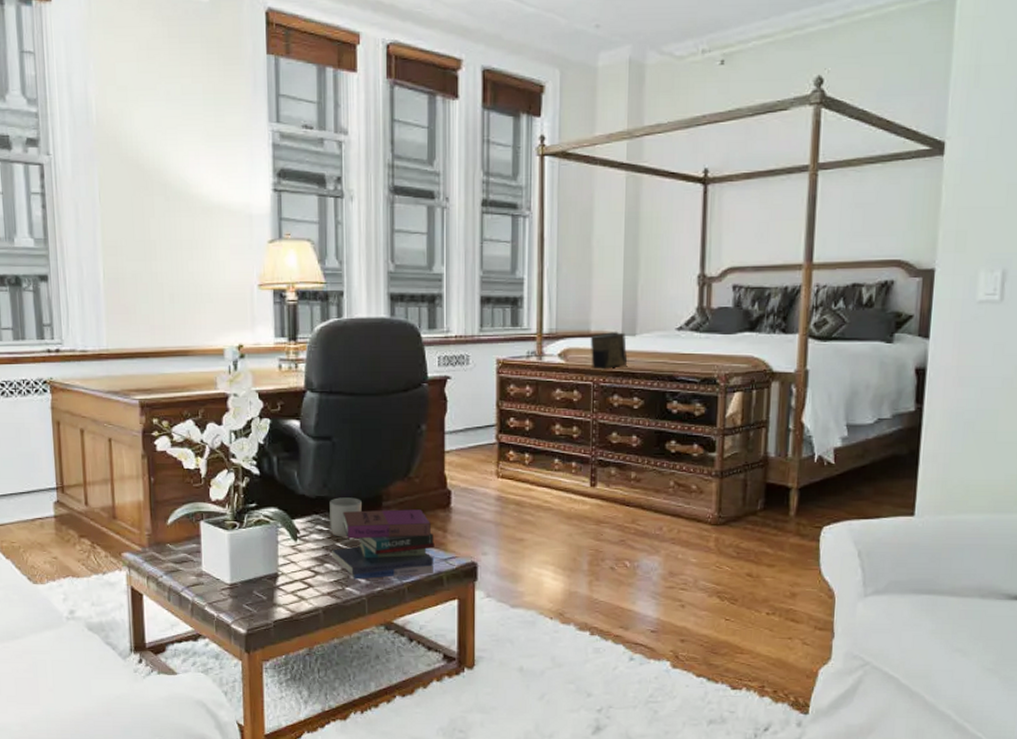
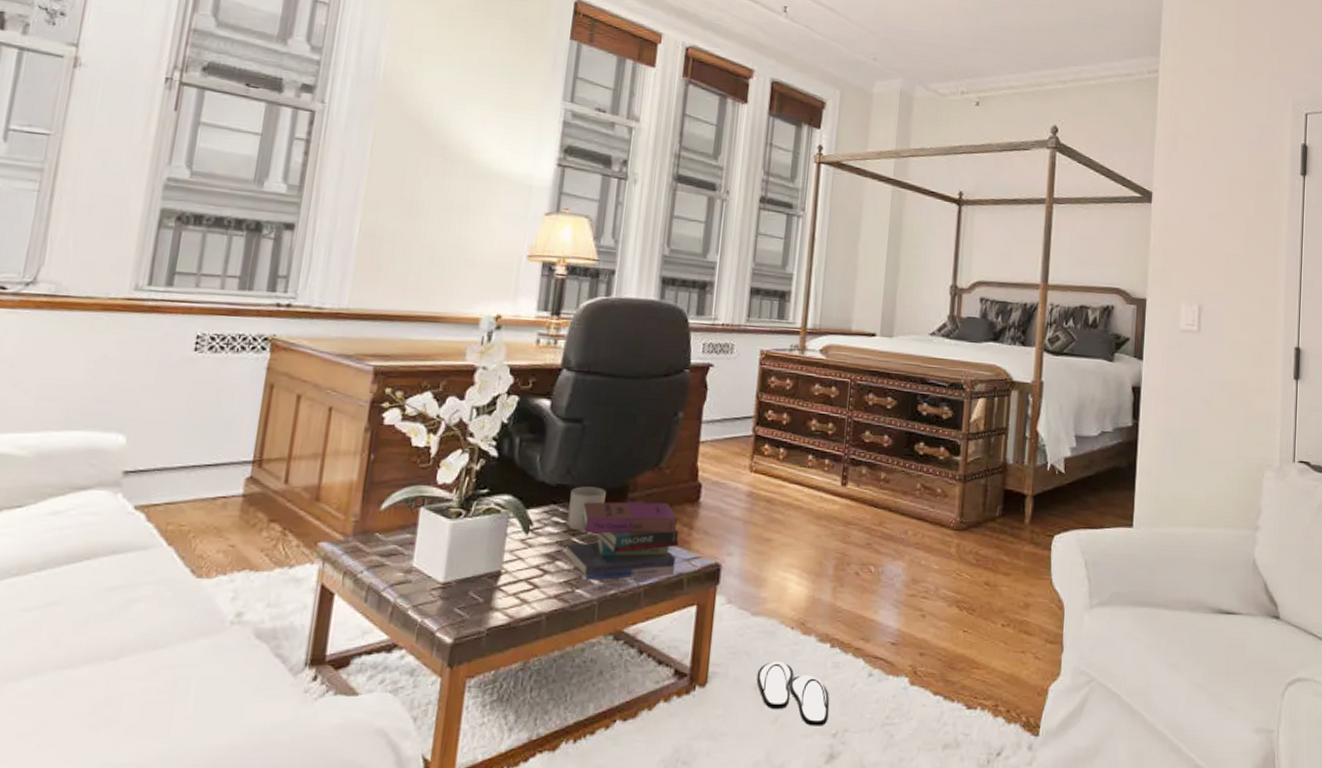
slippers: none [521,647,593,703] -> present [756,661,830,726]
decorative box: present [590,332,627,370] -> none [850,332,884,369]

